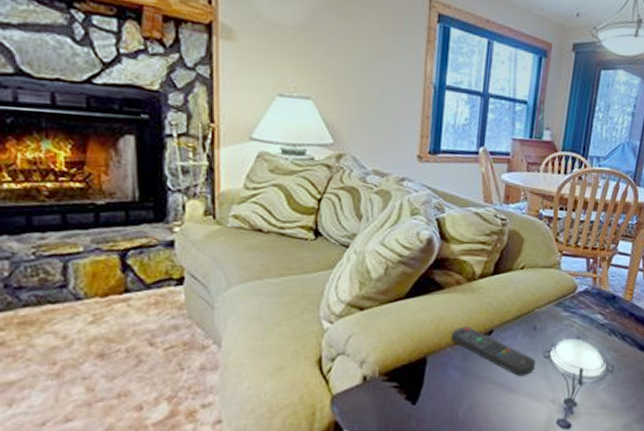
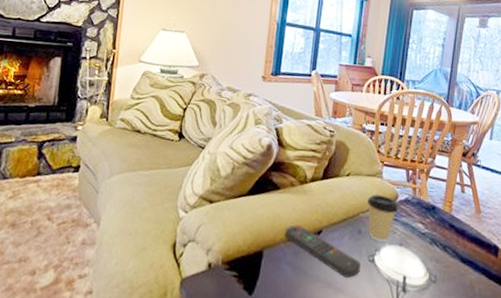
coffee cup: none [543,287,578,337] -> present [367,194,399,242]

